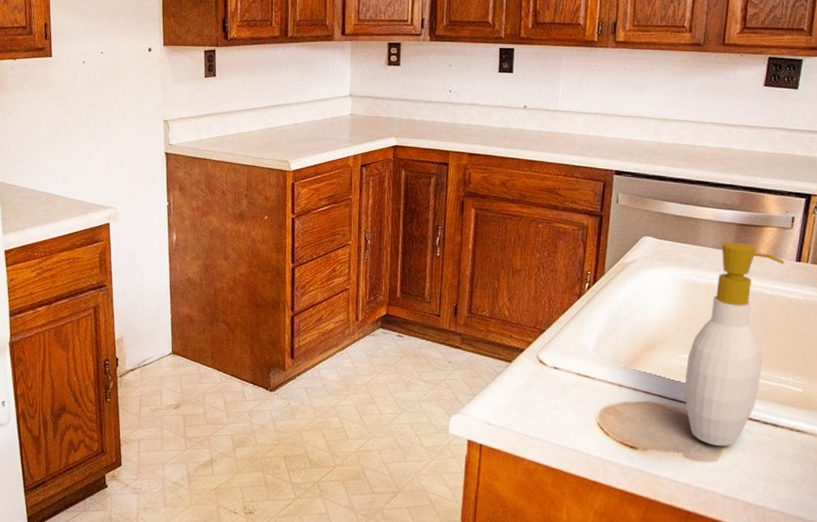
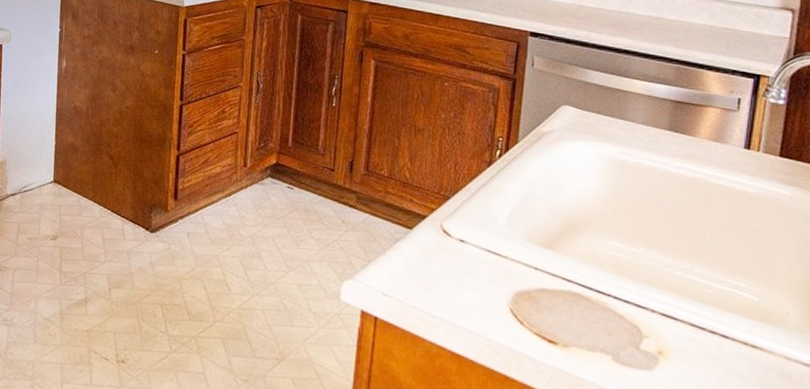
soap bottle: present [685,242,785,447] -> none [613,119,731,354]

